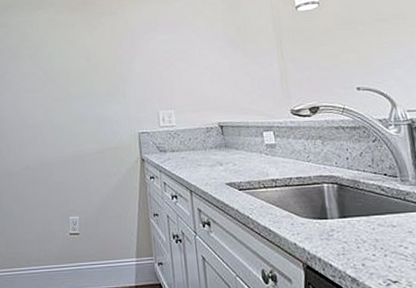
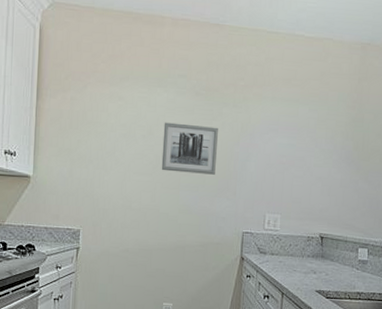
wall art: none [47,36,103,85] -> present [161,122,218,175]

